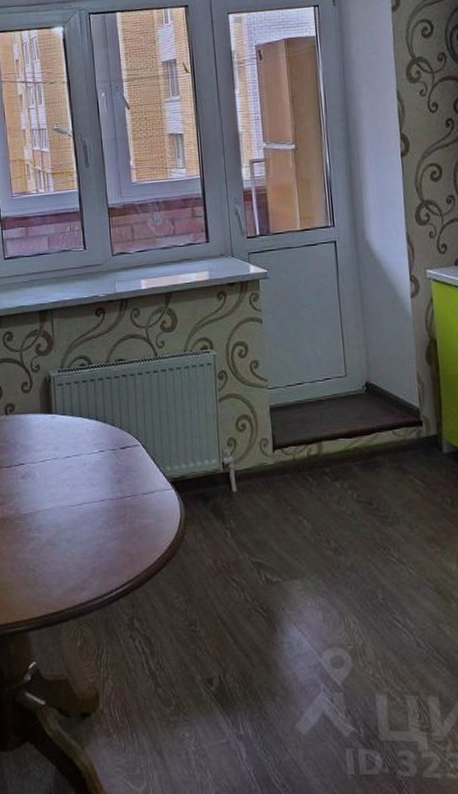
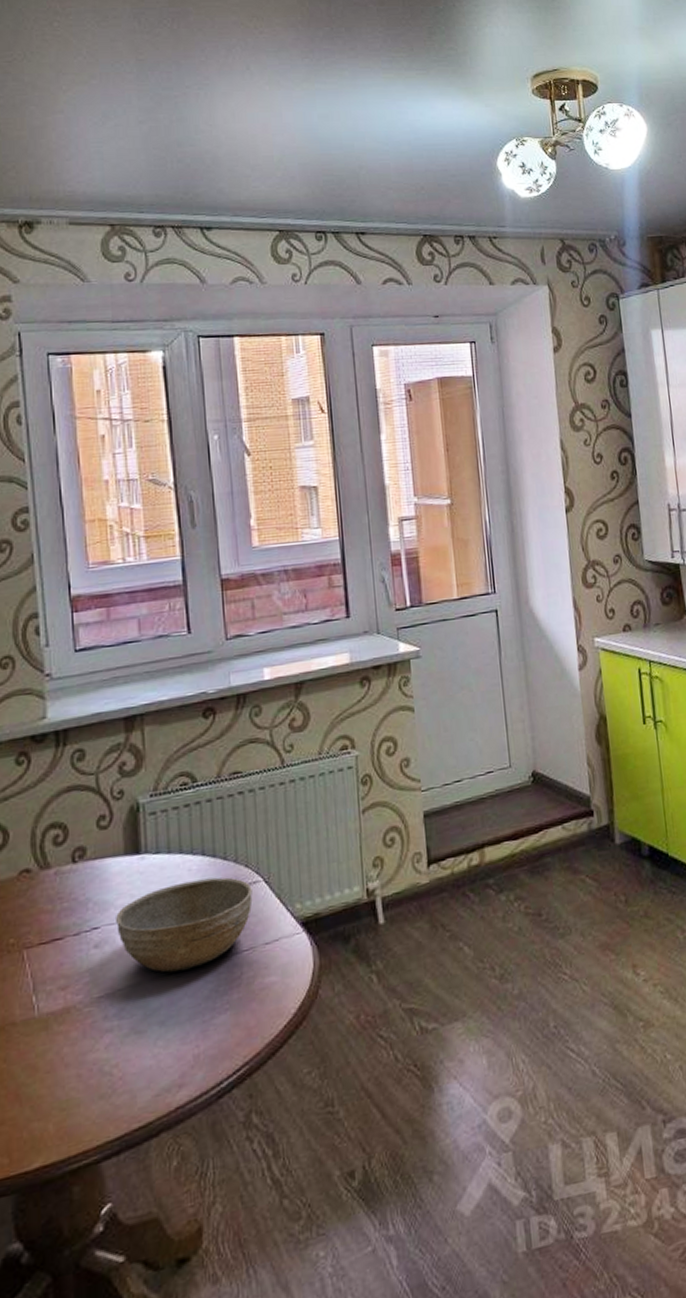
bowl: none [36,438,134,504] -> present [116,877,253,973]

